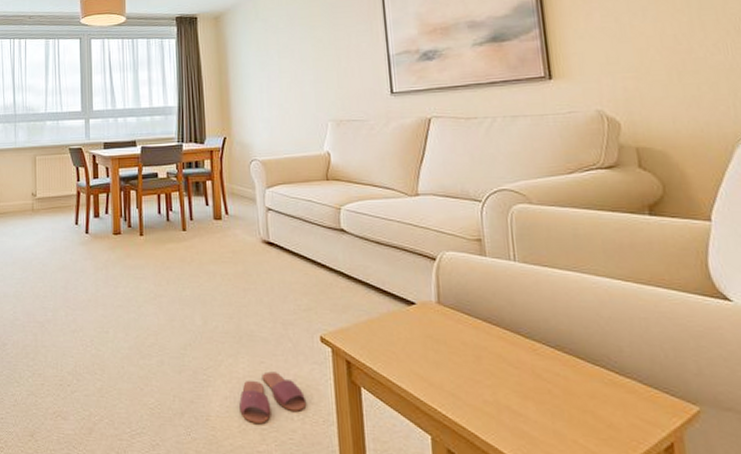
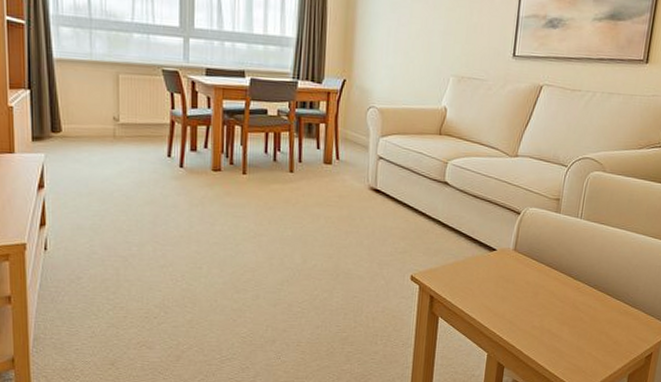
slippers: present [239,371,307,425] -> none [329,304,391,348]

